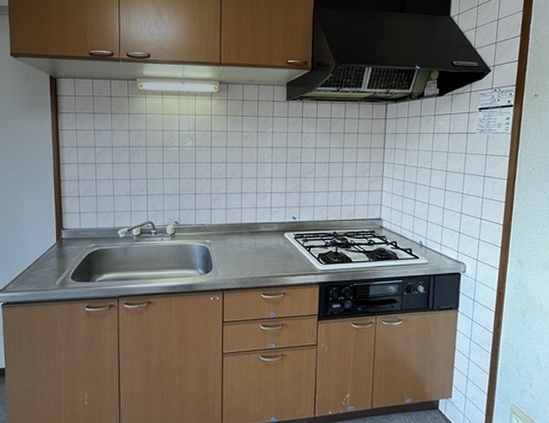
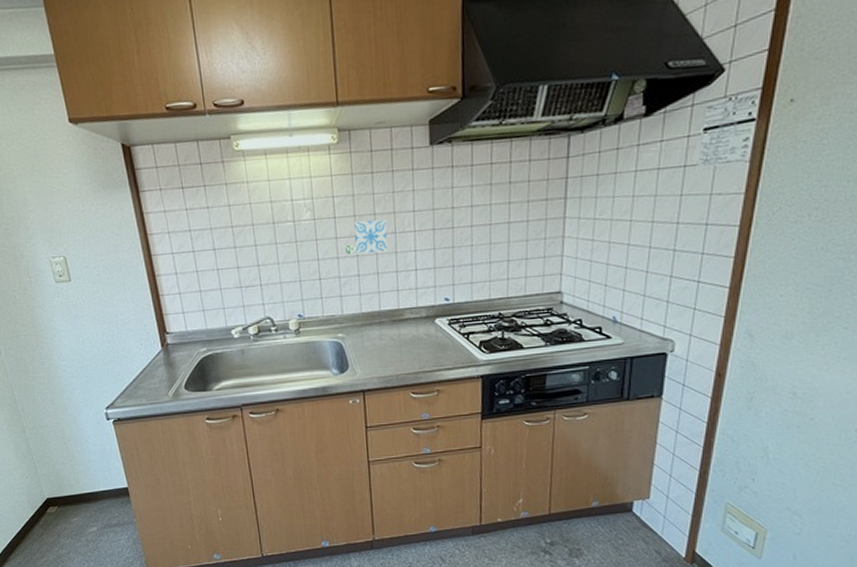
decorative tile: none [218,151,251,176] -> present [345,219,387,254]

